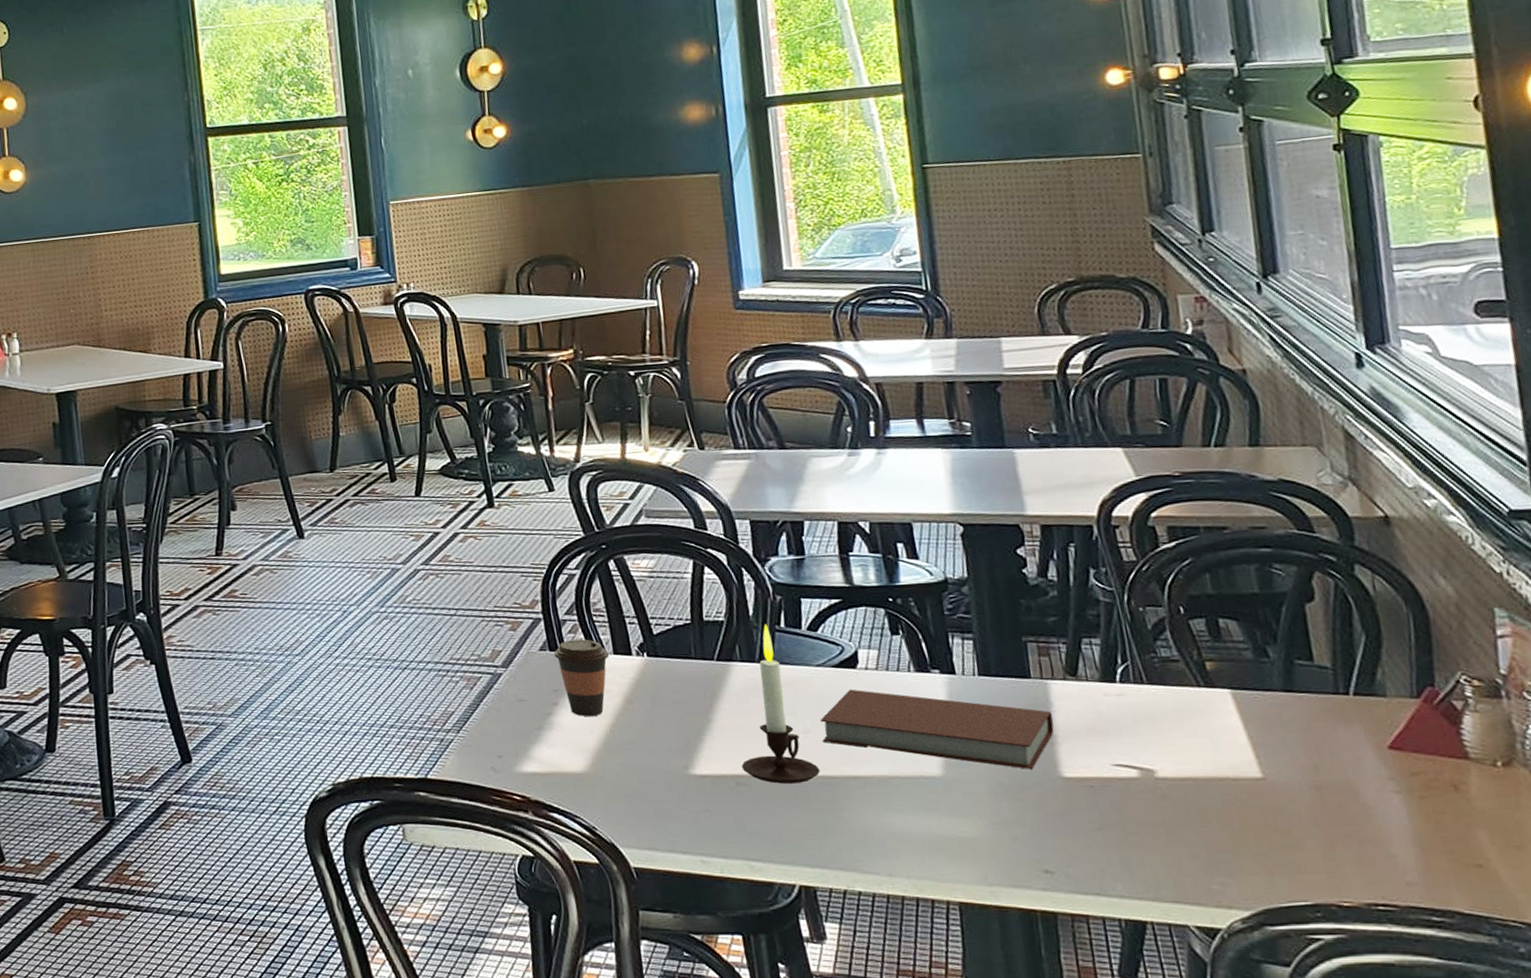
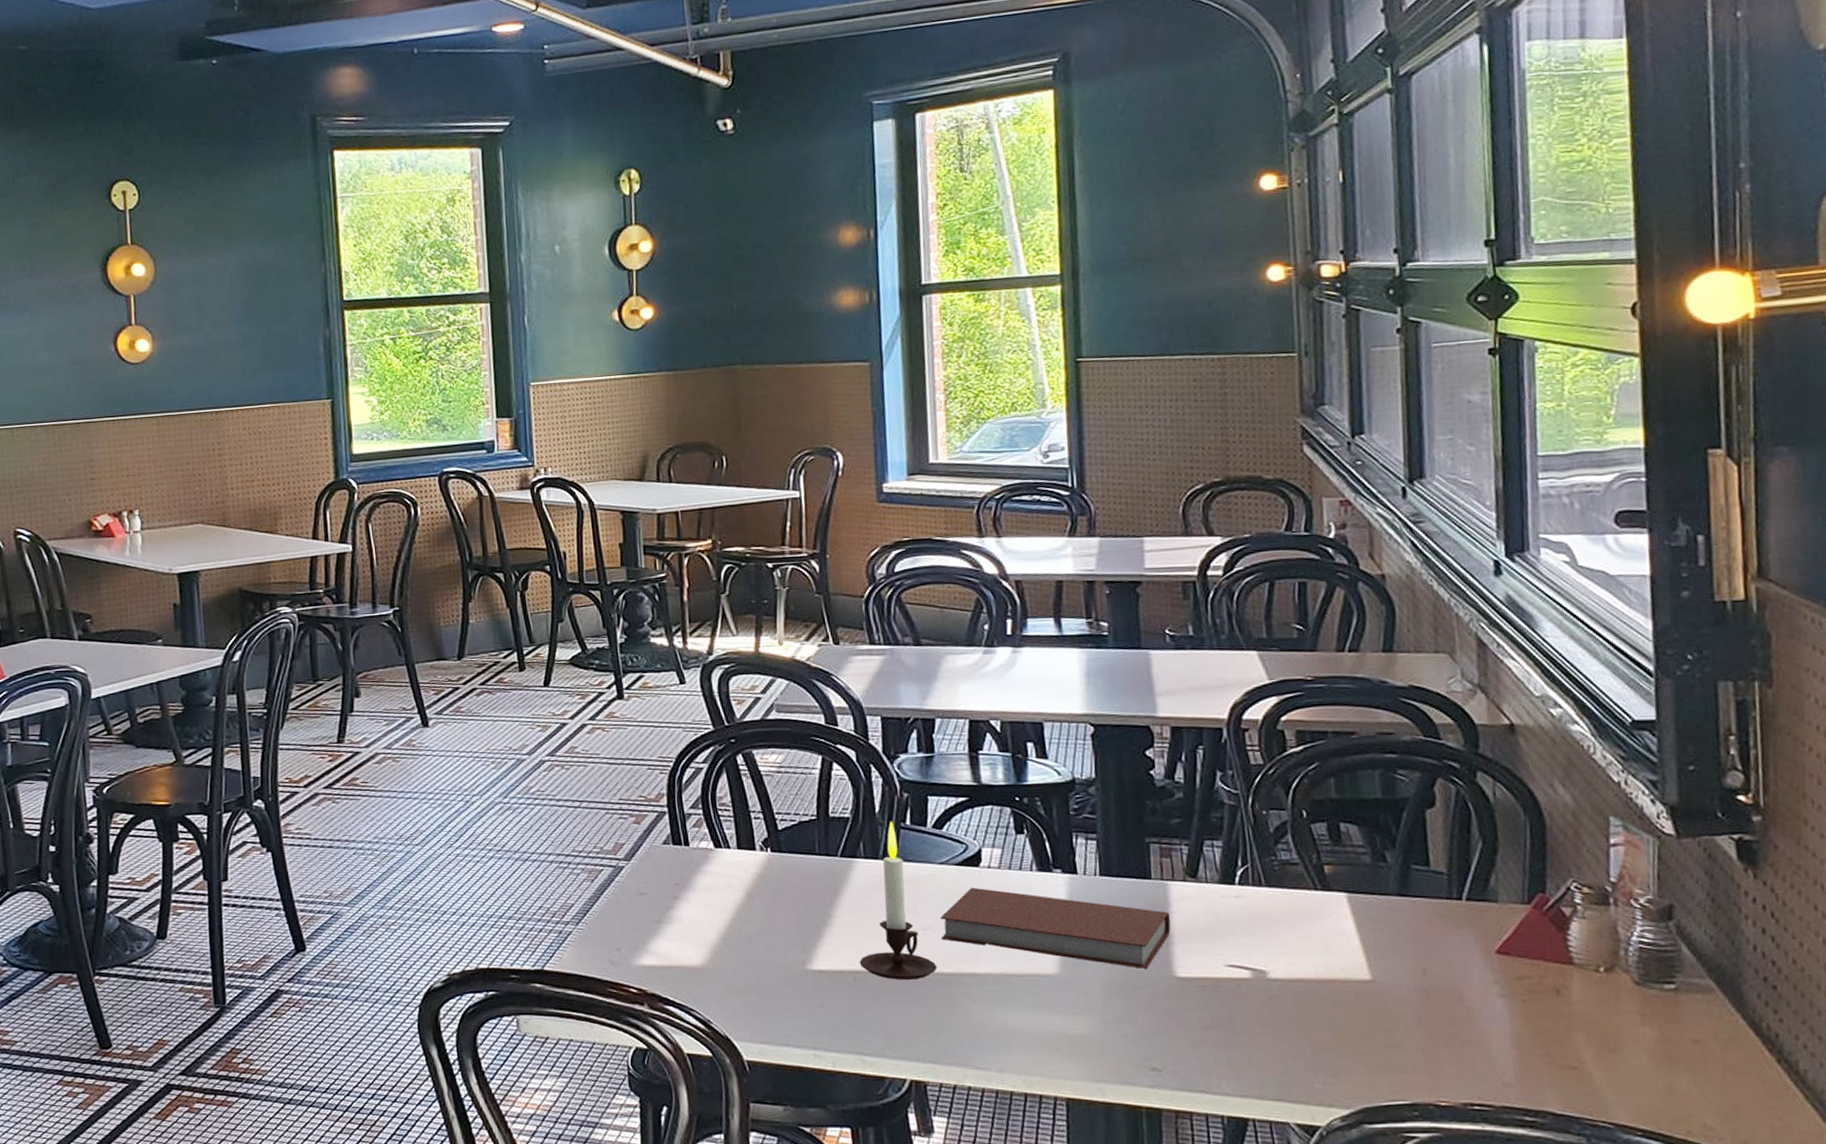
coffee cup: present [554,639,610,717] -> none [677,833,733,911]

